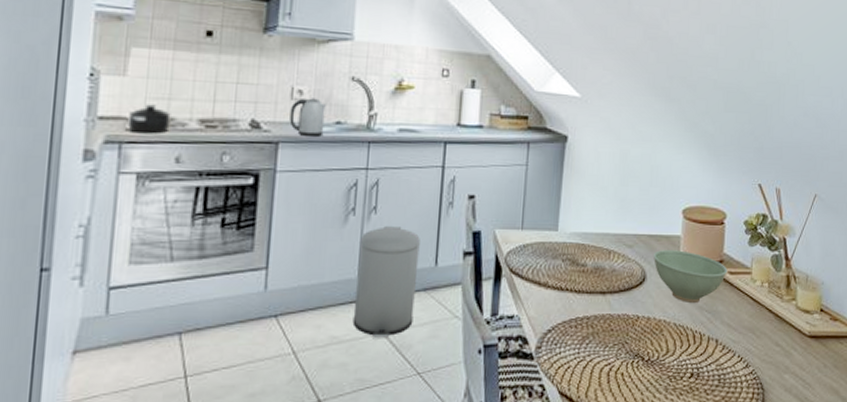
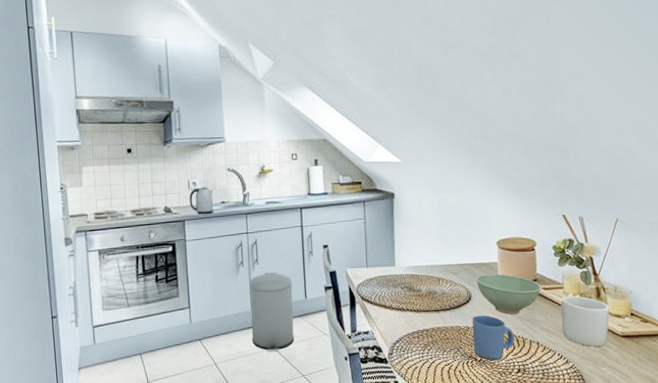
saucepan: present [128,104,171,135] -> none [87,203,114,224]
mug: none [641,301,692,362] -> present [471,315,515,361]
mug: none [745,284,799,349] -> present [560,296,610,348]

